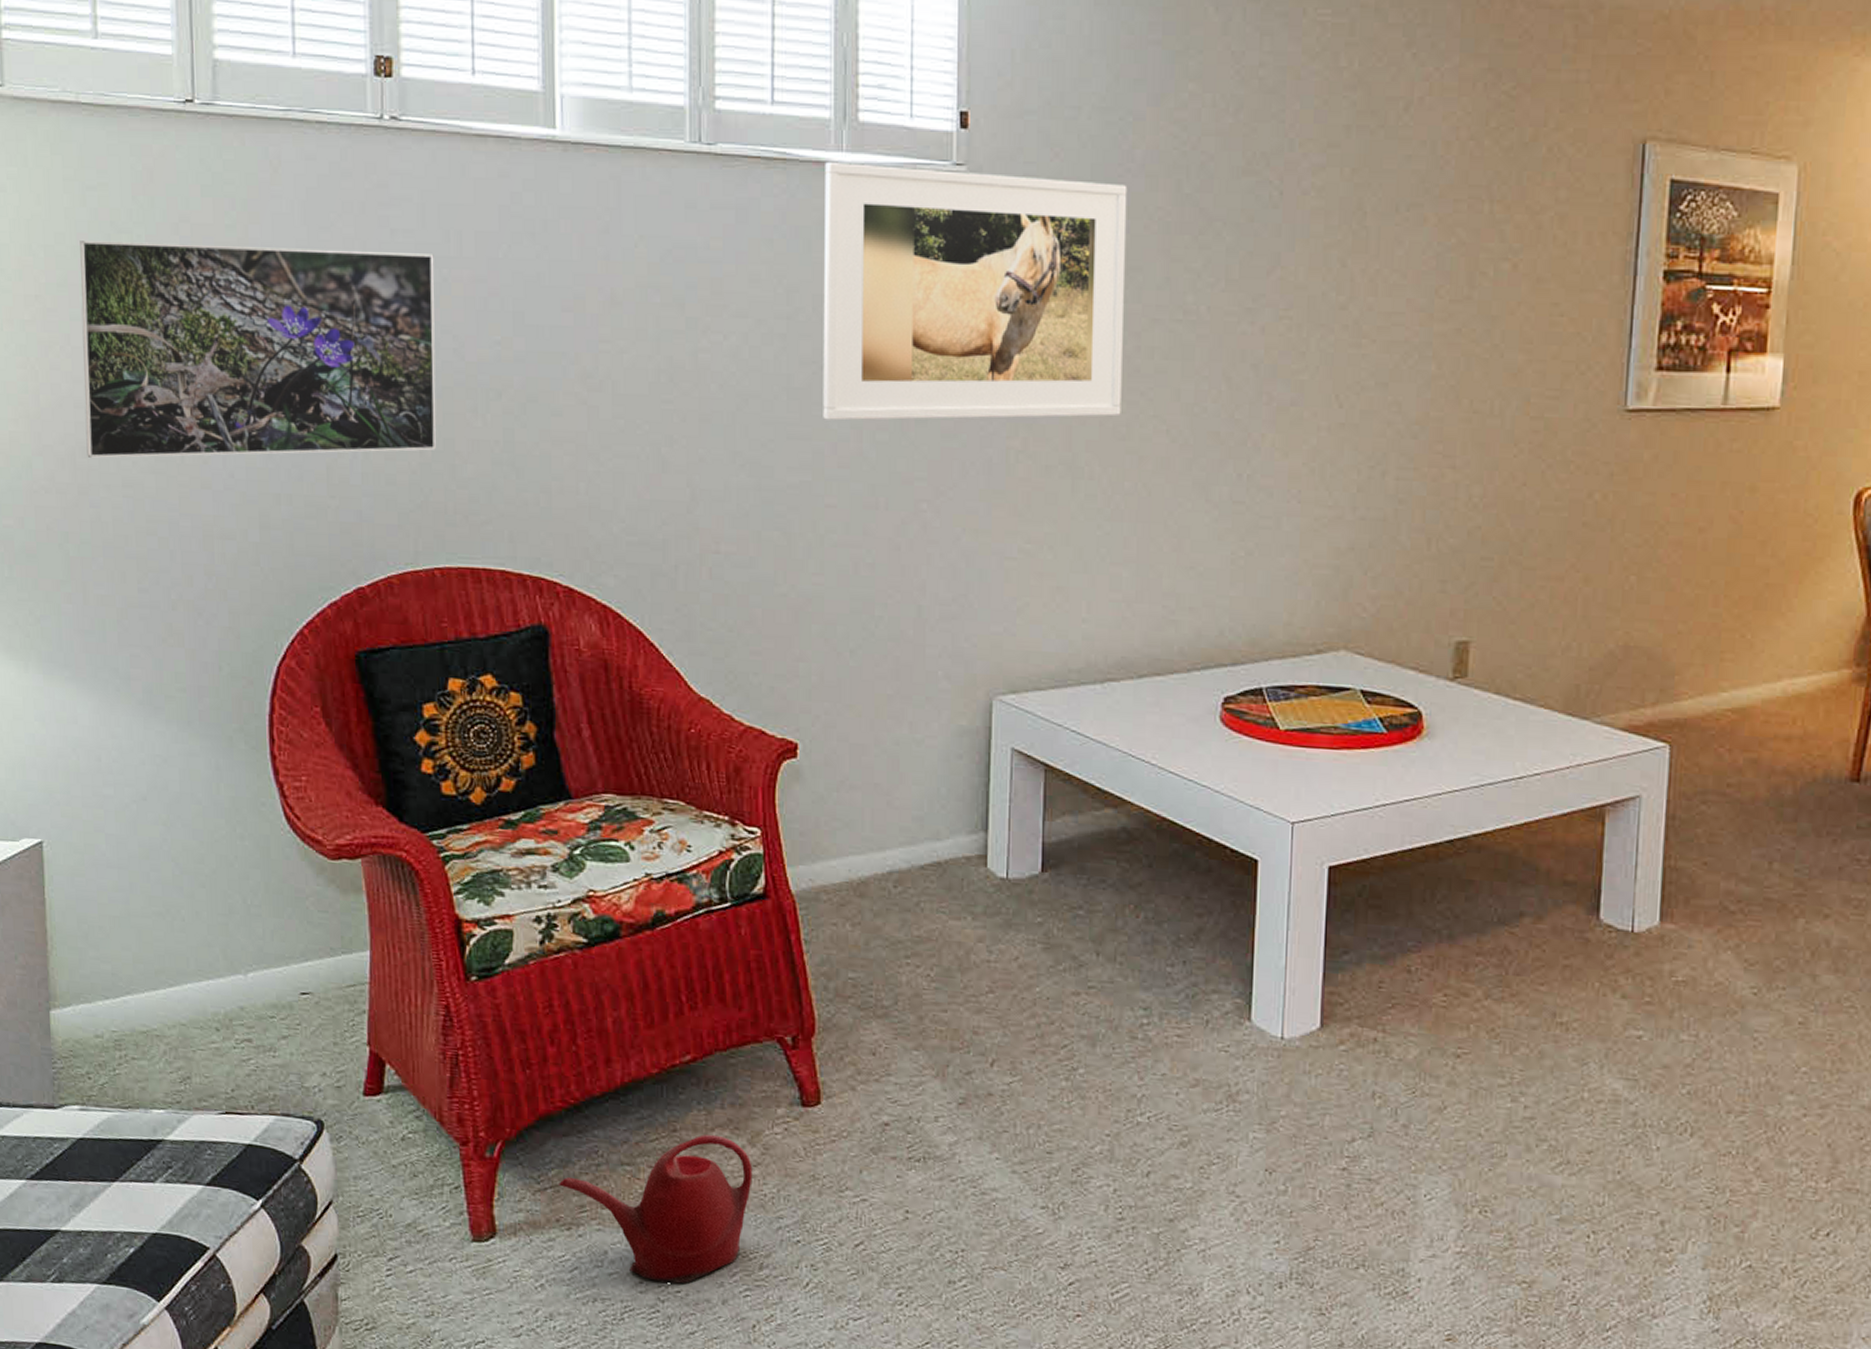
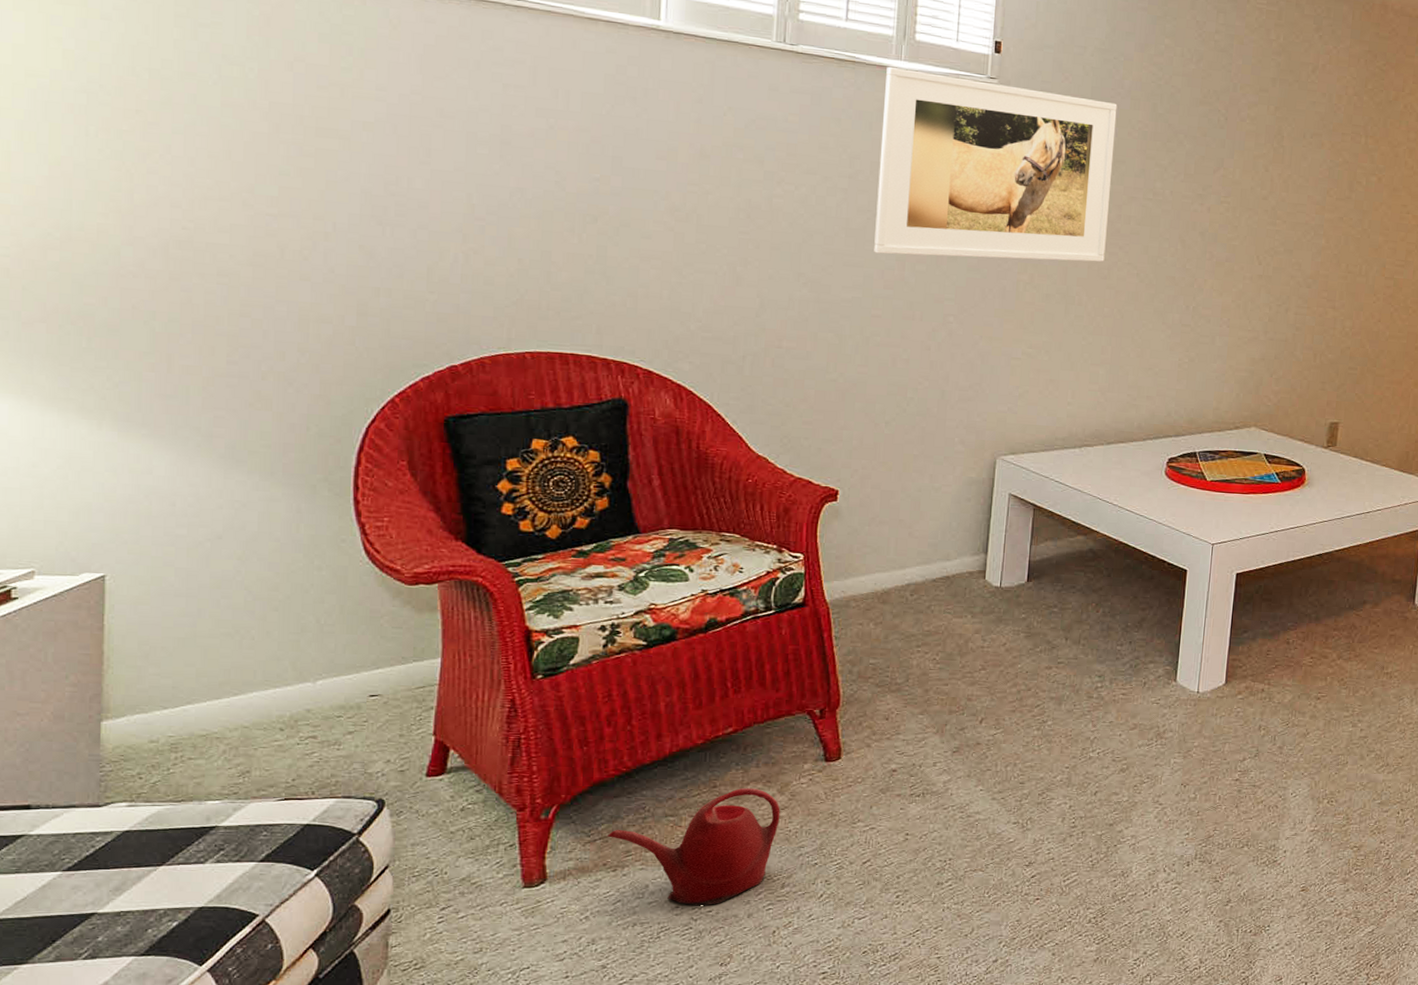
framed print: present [80,241,437,458] -> none [181,68,543,260]

